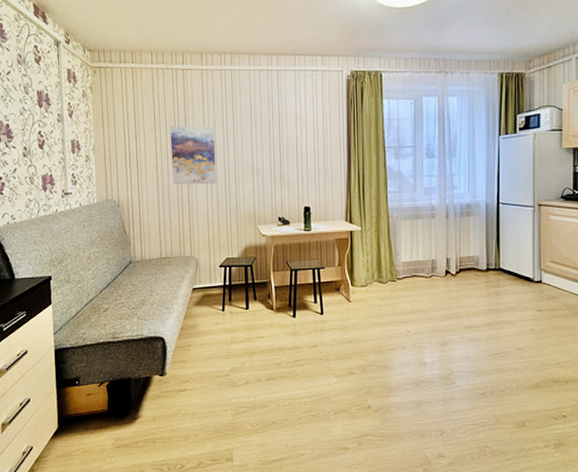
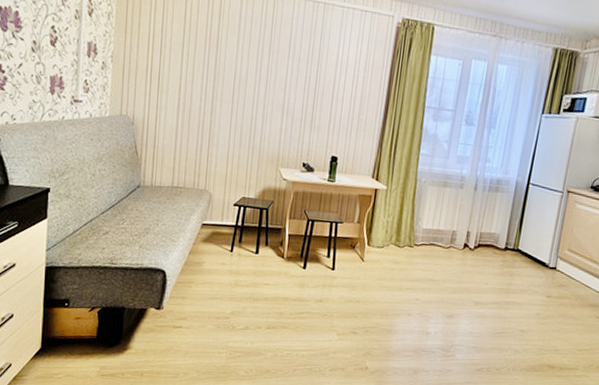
wall art: present [169,126,217,185] -> none [195,45,248,117]

